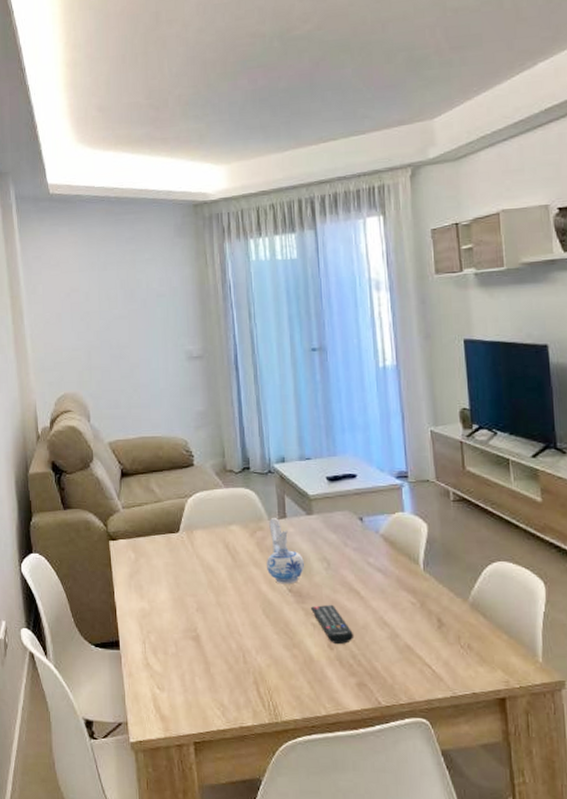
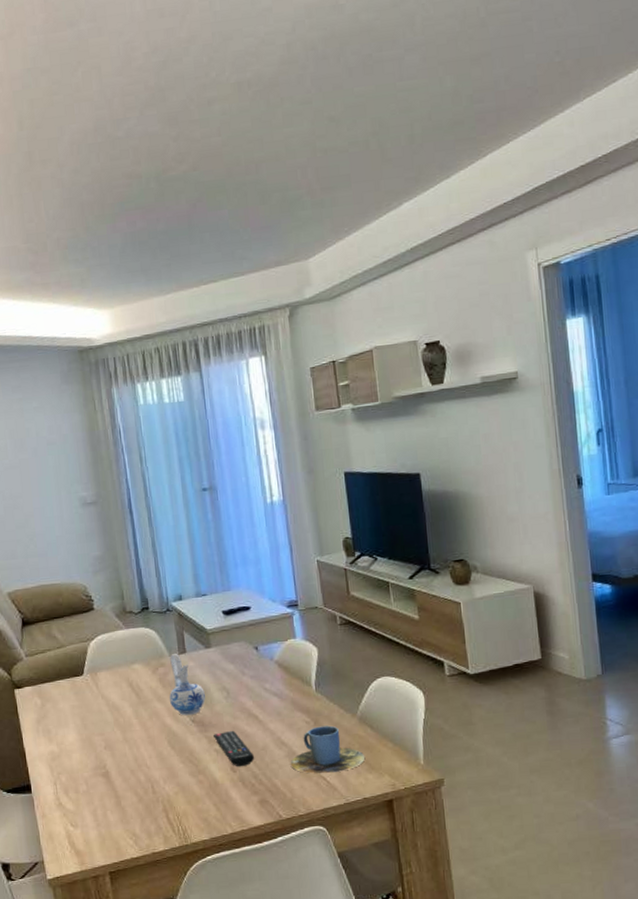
cup: none [392,609,476,662] -> present [290,725,365,774]

